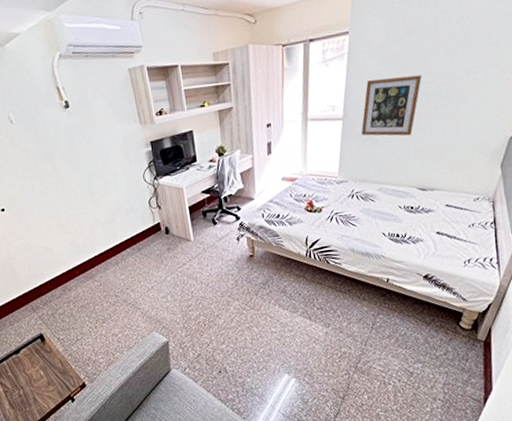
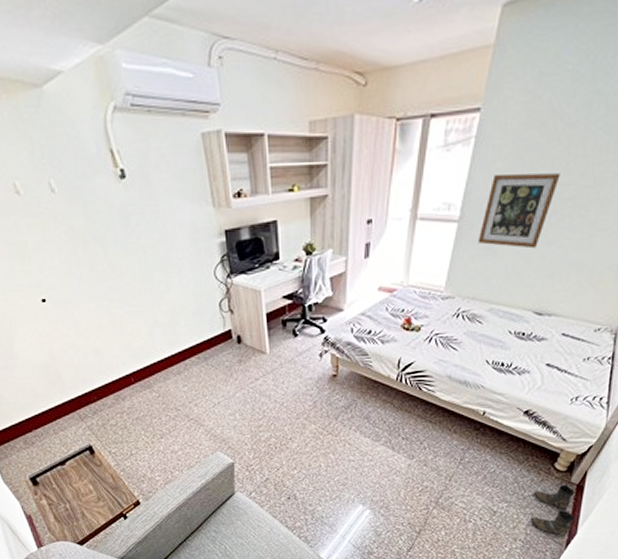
boots: none [445,342,488,395] -> present [530,484,575,538]

